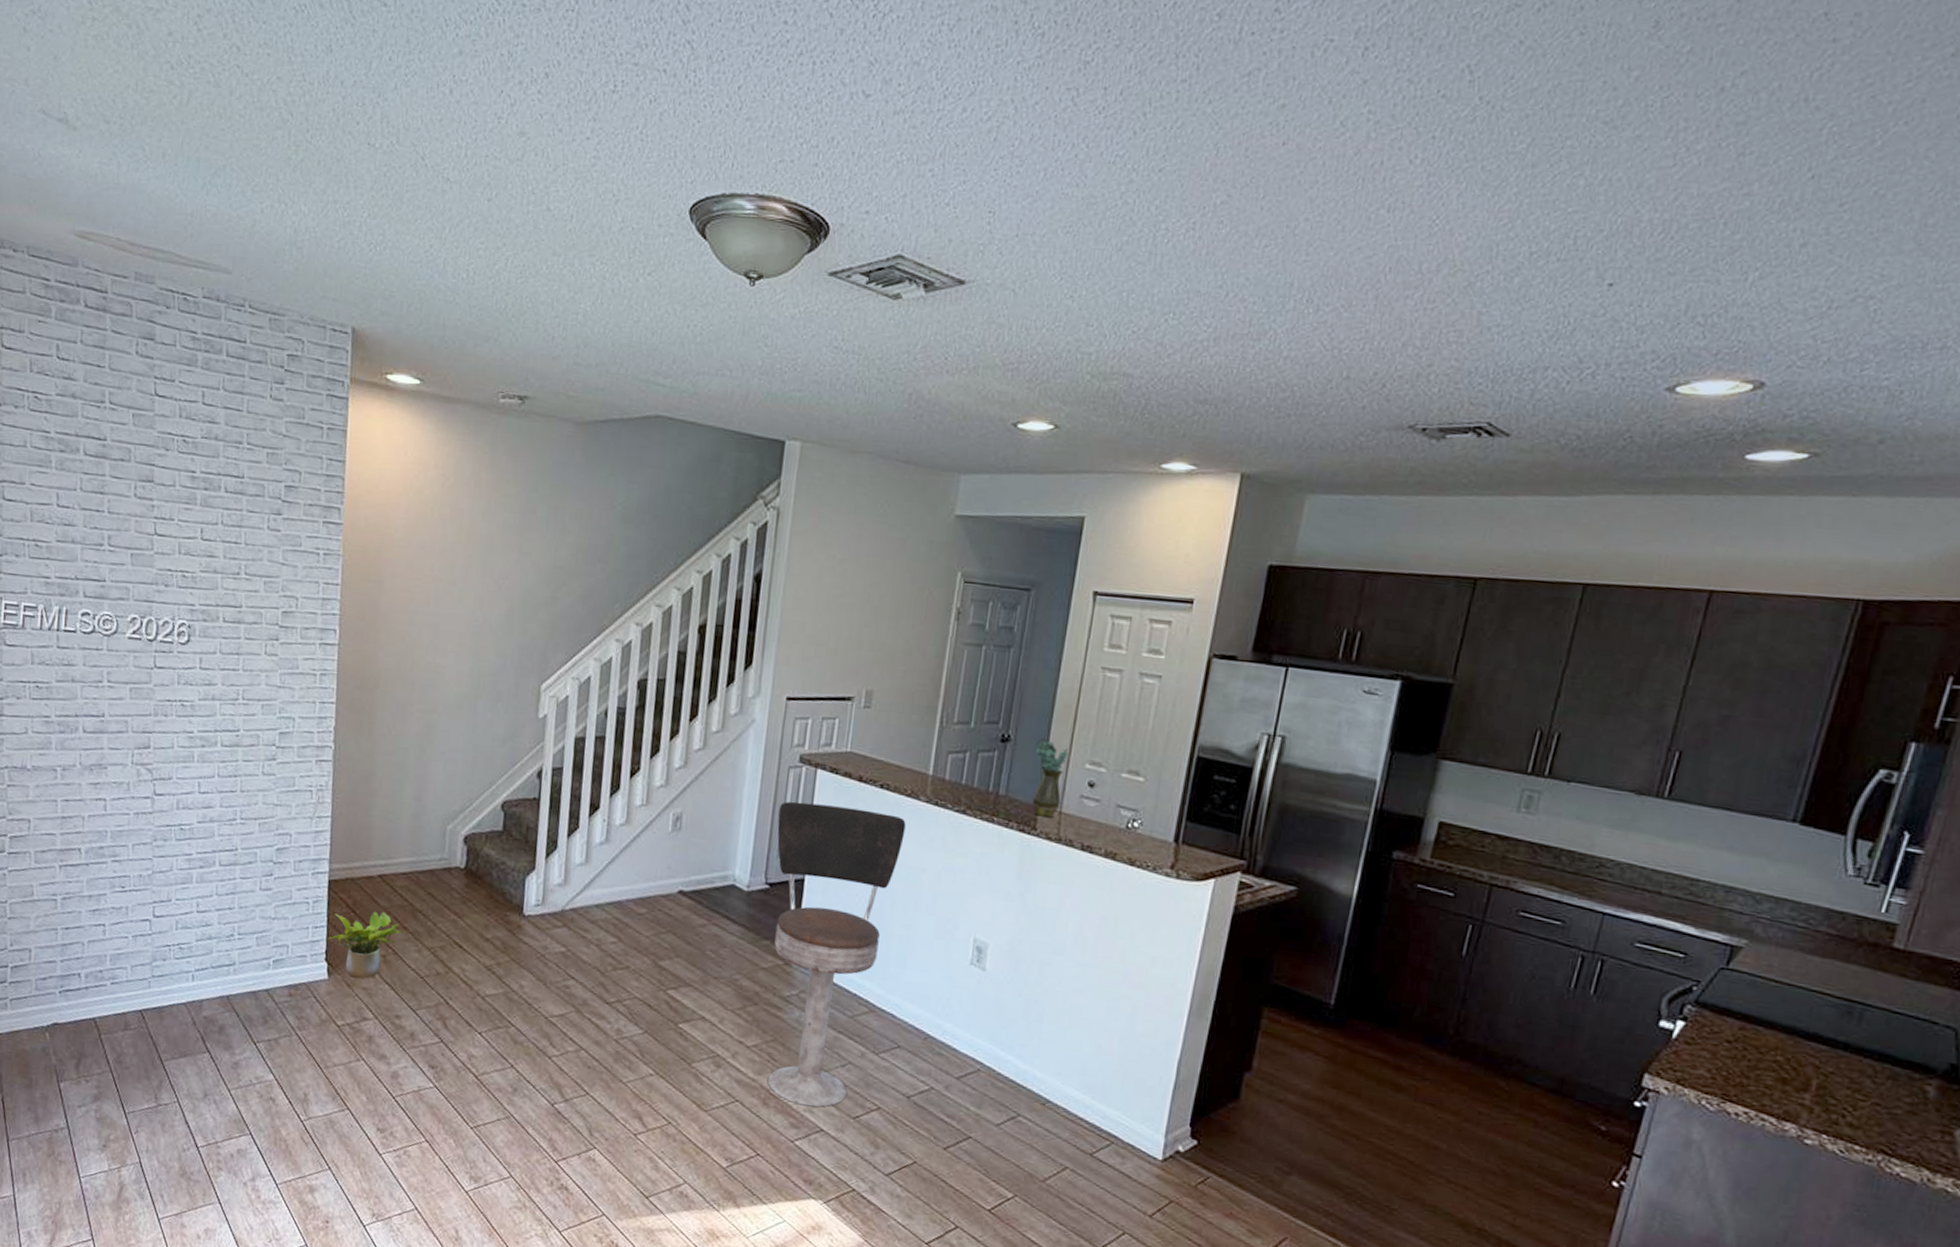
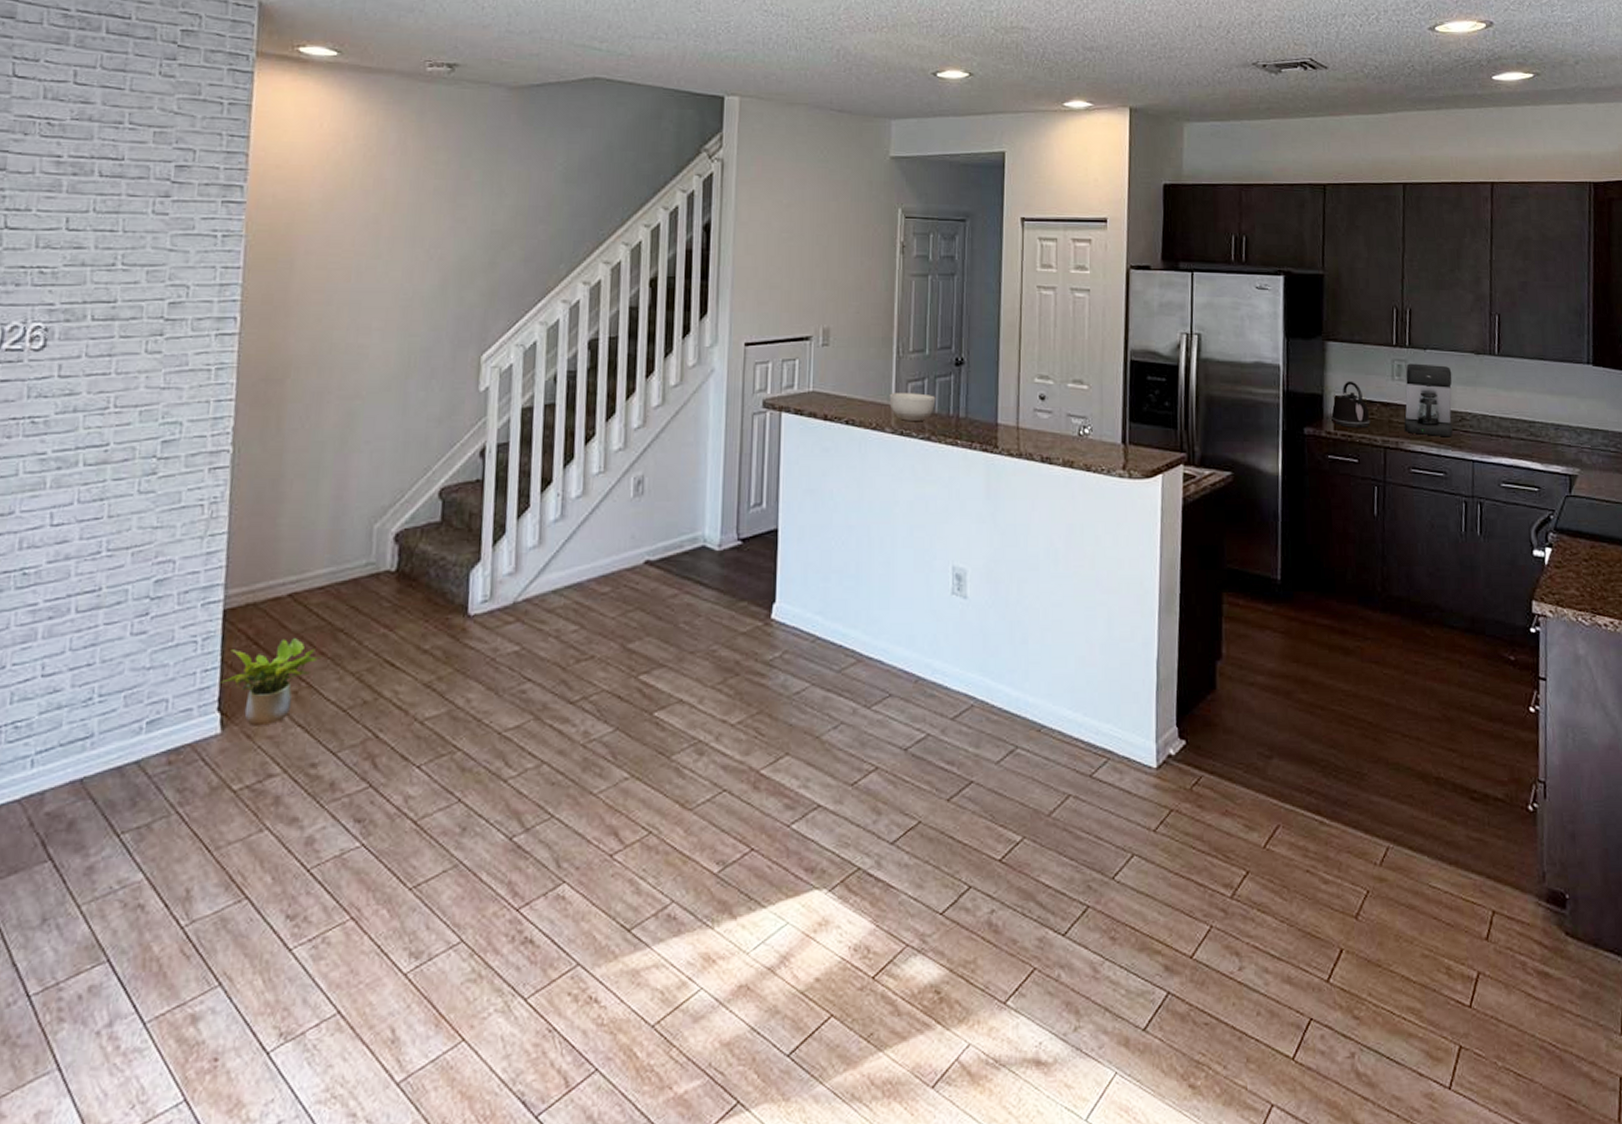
bar stool: present [767,801,906,1108] -> none [745,449,874,782]
bowl: none [927,762,976,795] -> present [889,392,936,422]
vase: present [1031,735,1068,818] -> none [988,355,1018,434]
kettle: none [1429,806,1479,861] -> present [1331,381,1370,428]
coffee maker: none [1520,795,1599,884] -> present [1404,363,1453,437]

